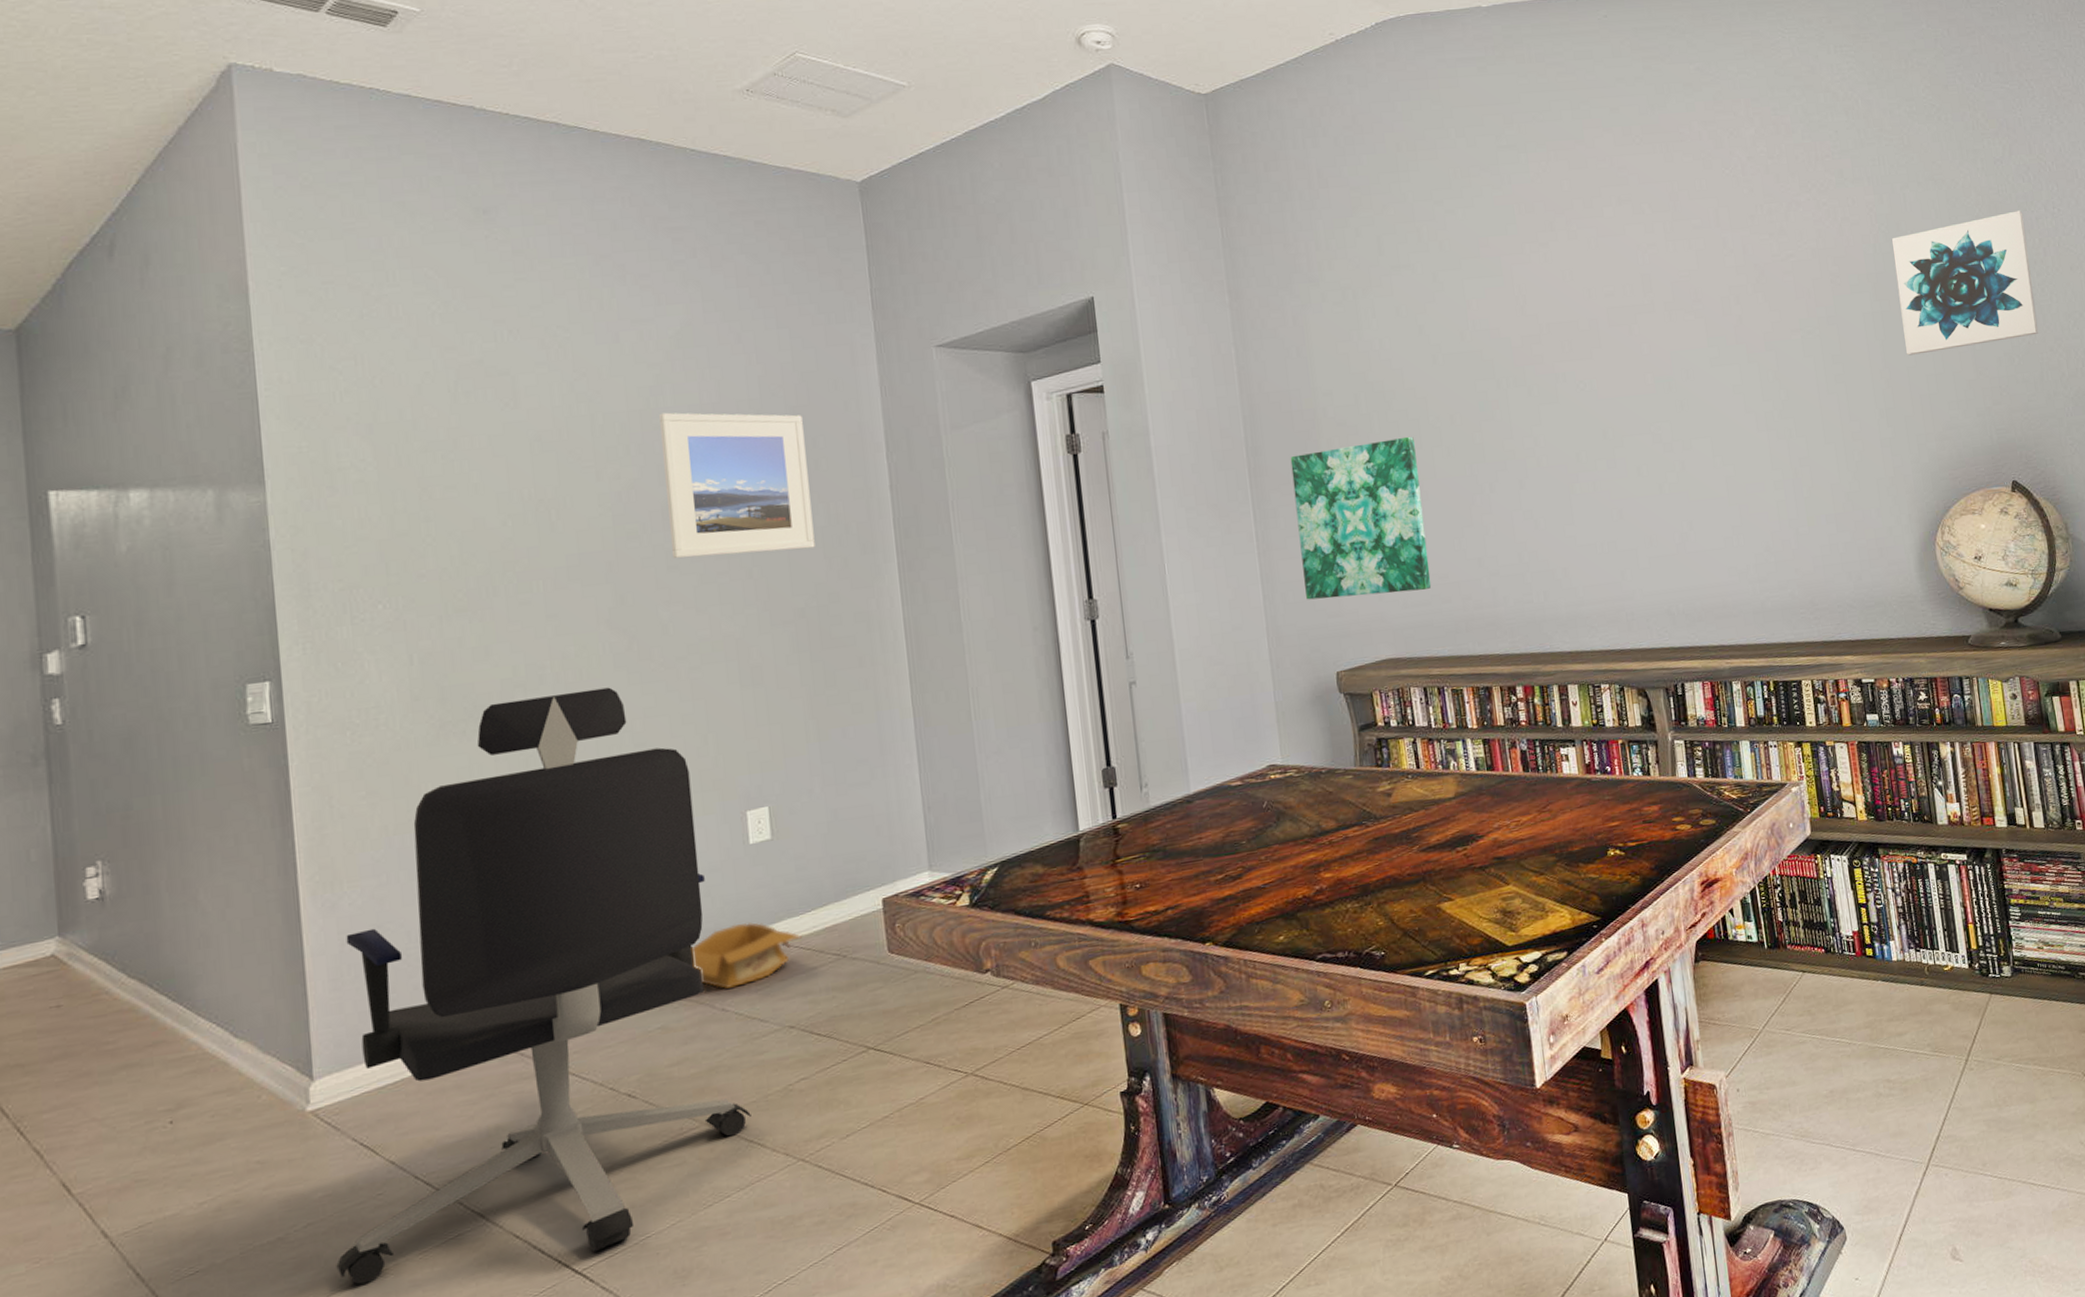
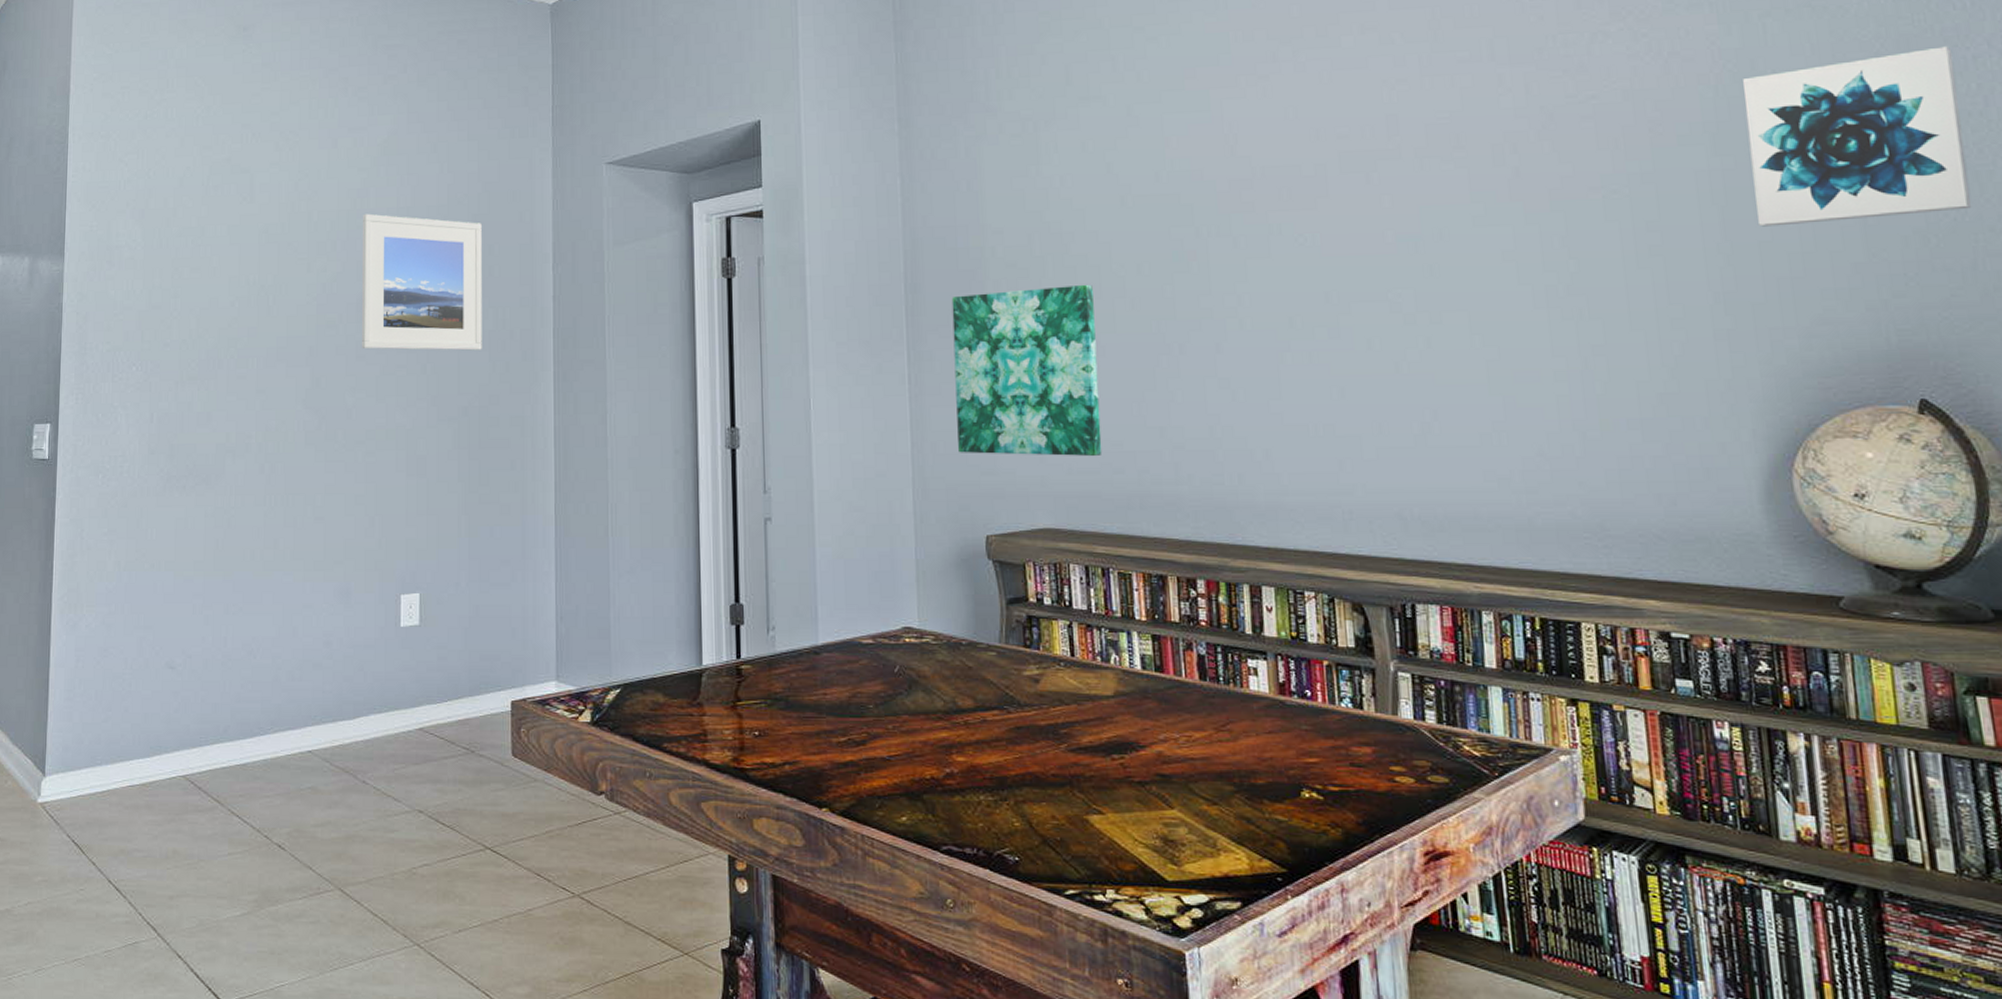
office chair: present [336,687,751,1285] -> none [44,462,378,988]
cardboard box: present [691,923,802,989] -> none [342,701,437,762]

